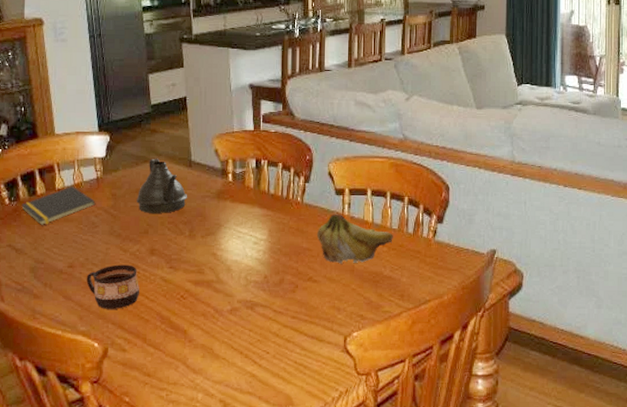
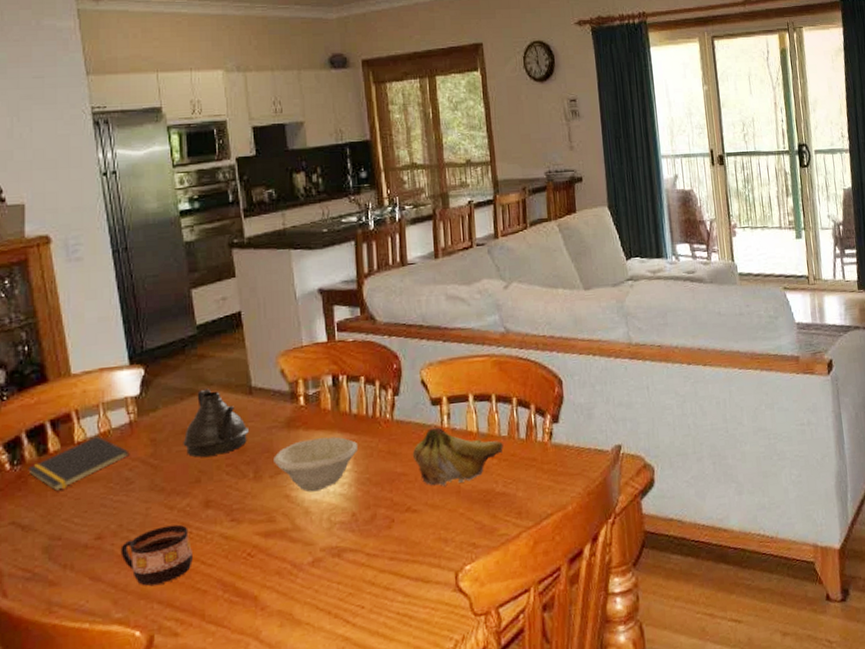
bowl: none [205,210,273,254] -> present [274,436,359,492]

